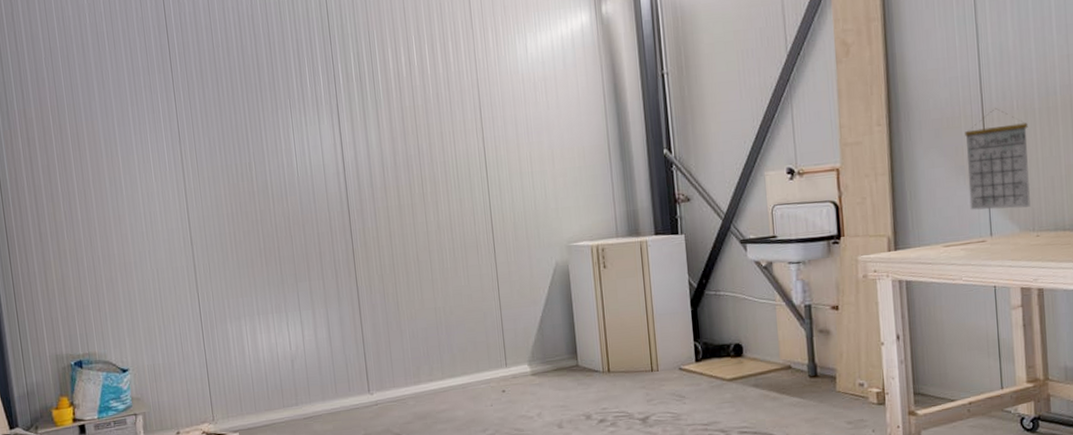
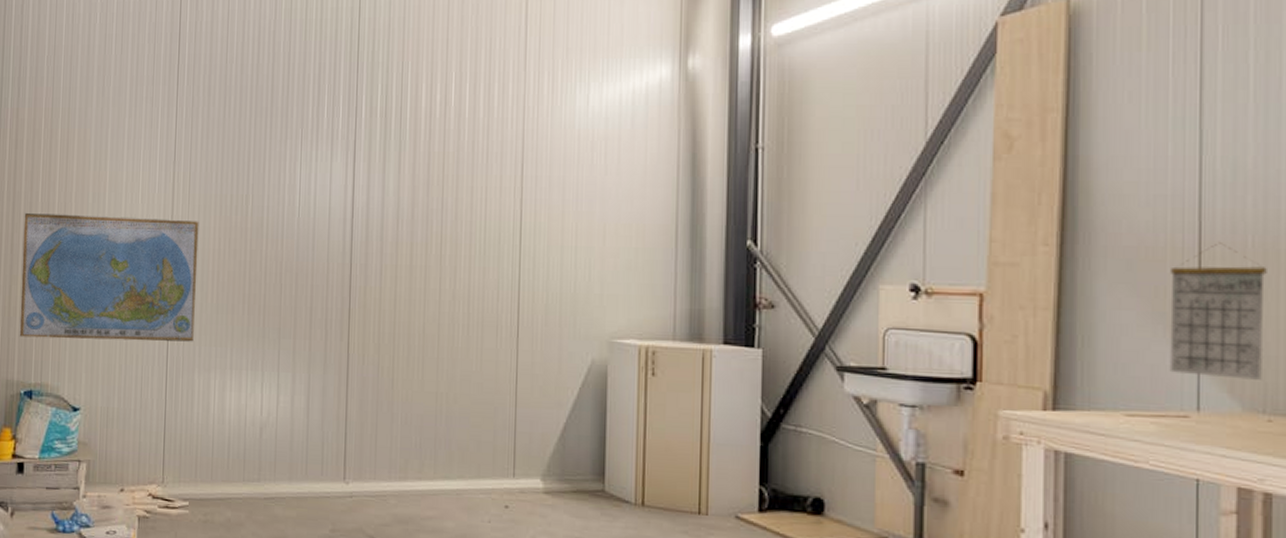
world map: none [47,191,222,315] -> present [19,212,199,342]

